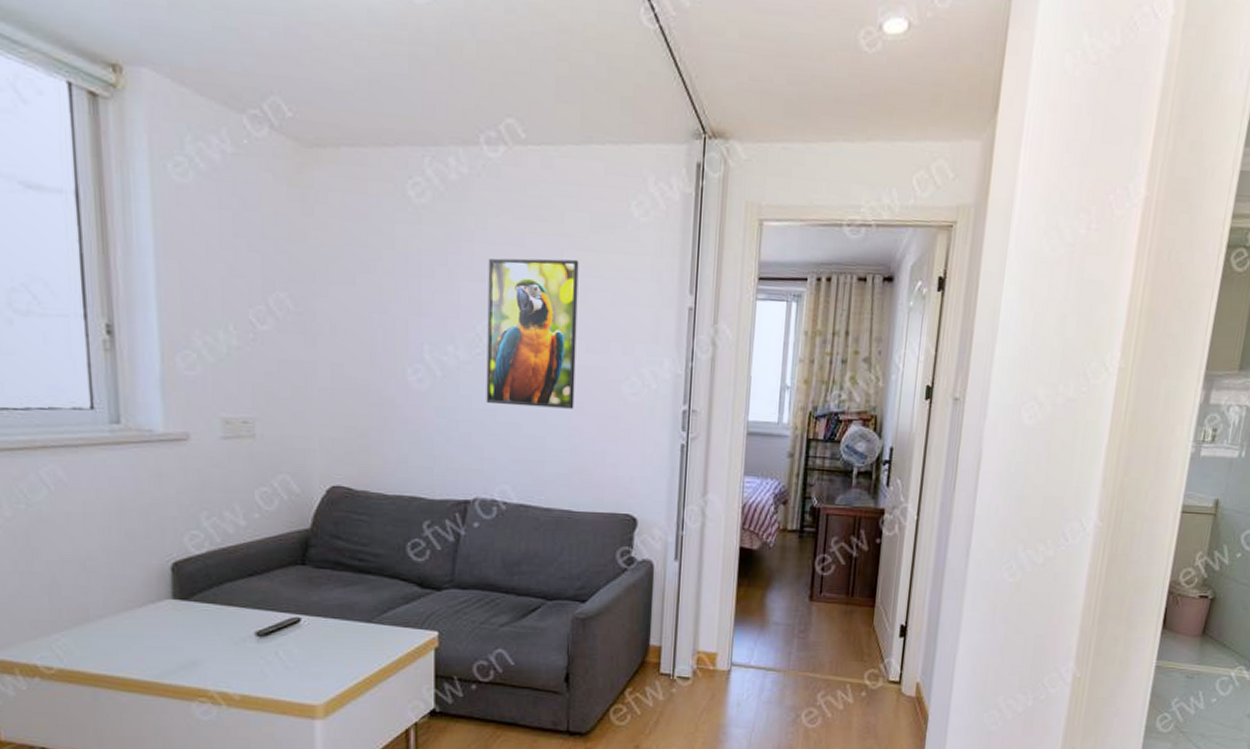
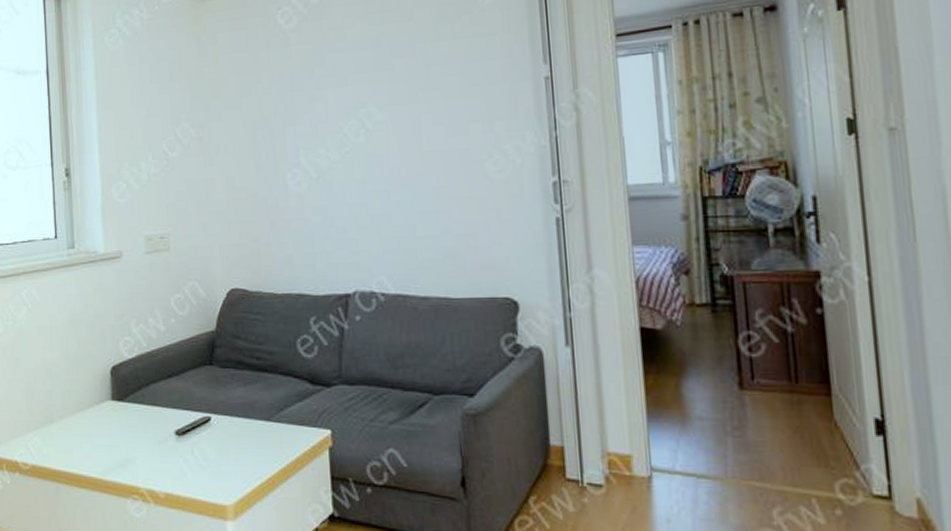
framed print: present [486,258,579,409] -> none [349,50,441,198]

